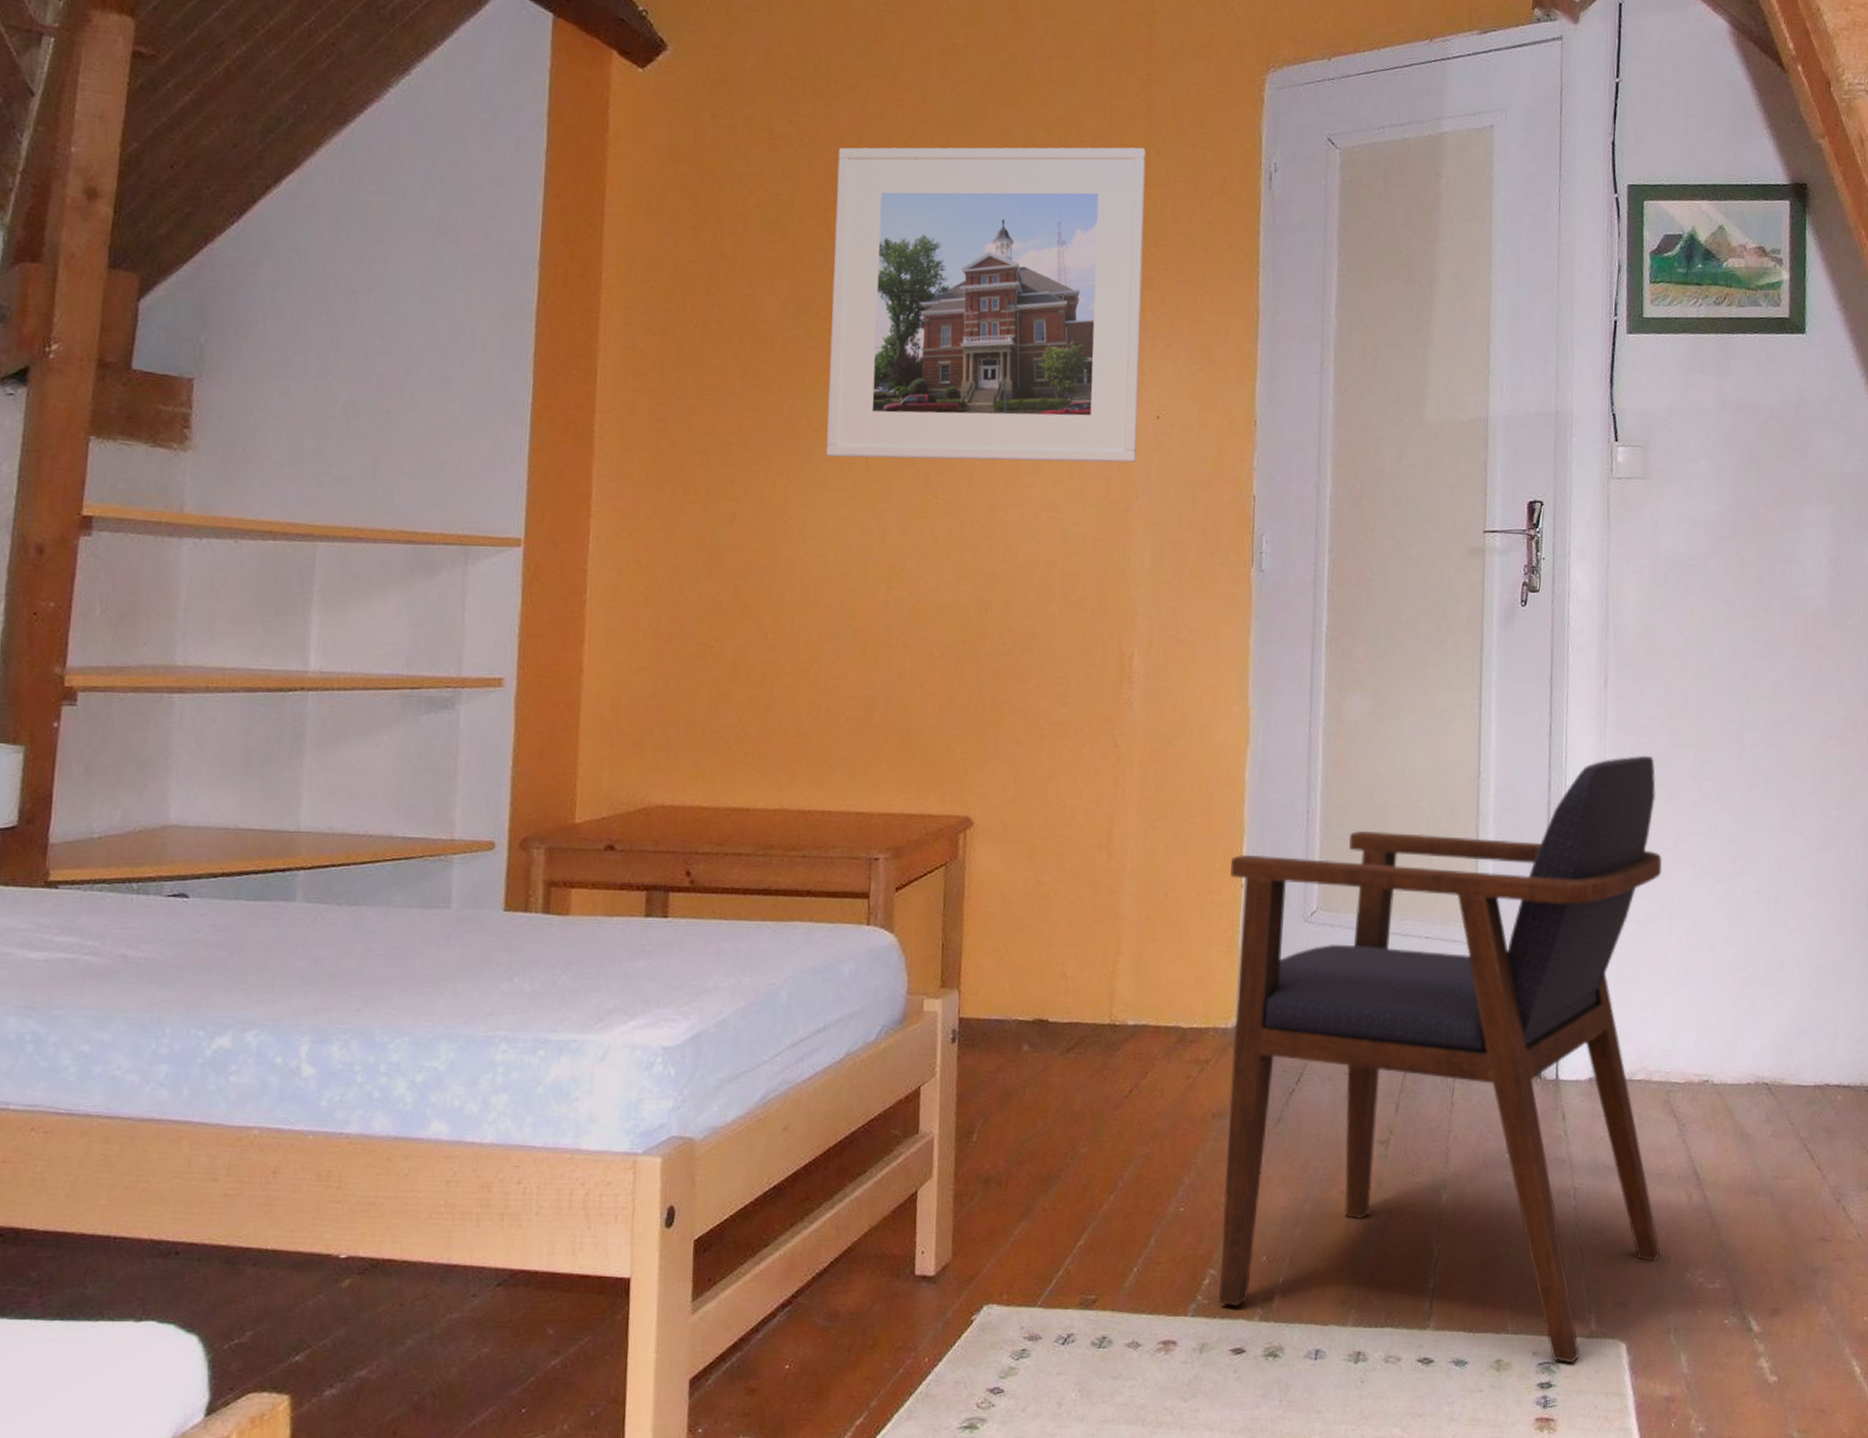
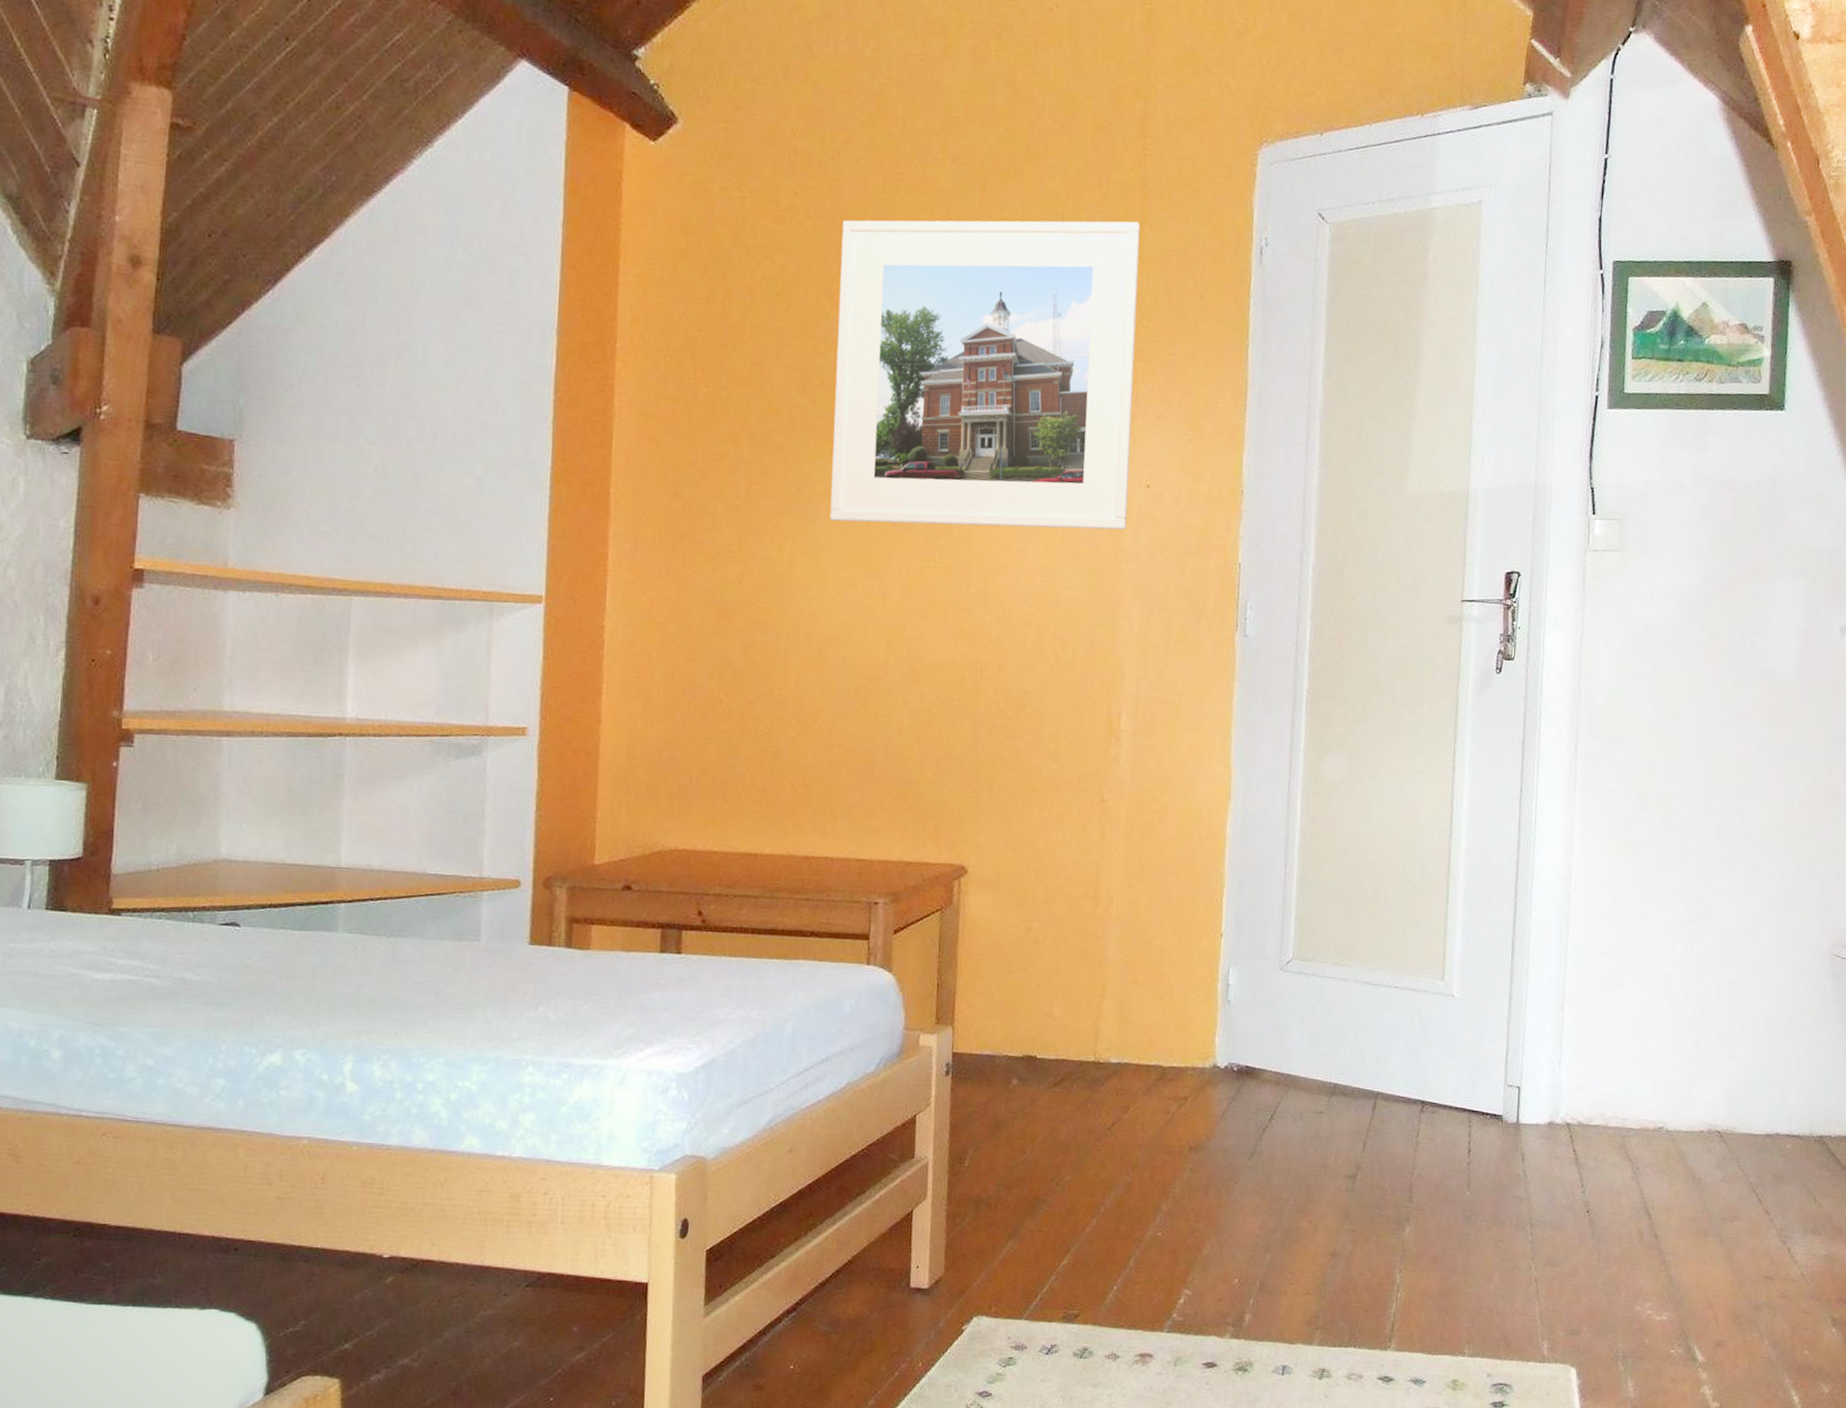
armchair: present [1219,755,1662,1364] -> none [1193,818,1625,1386]

